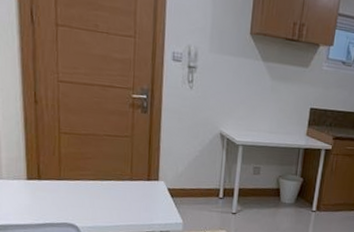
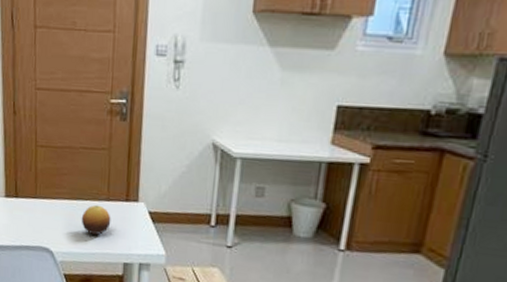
fruit: none [105,184,134,210] -> present [81,204,111,235]

